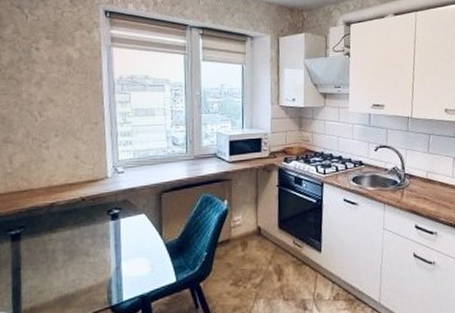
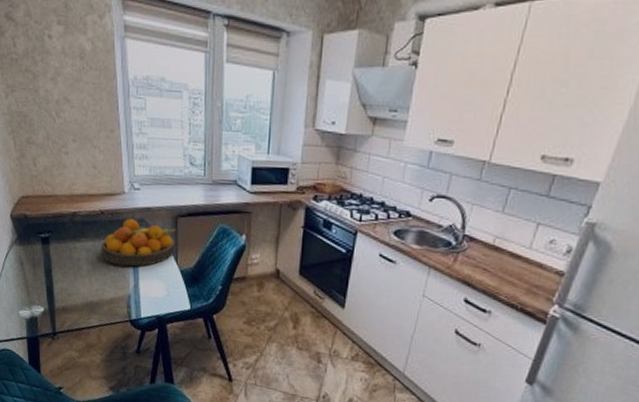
fruit bowl: none [80,201,160,250] -> present [102,219,176,267]

